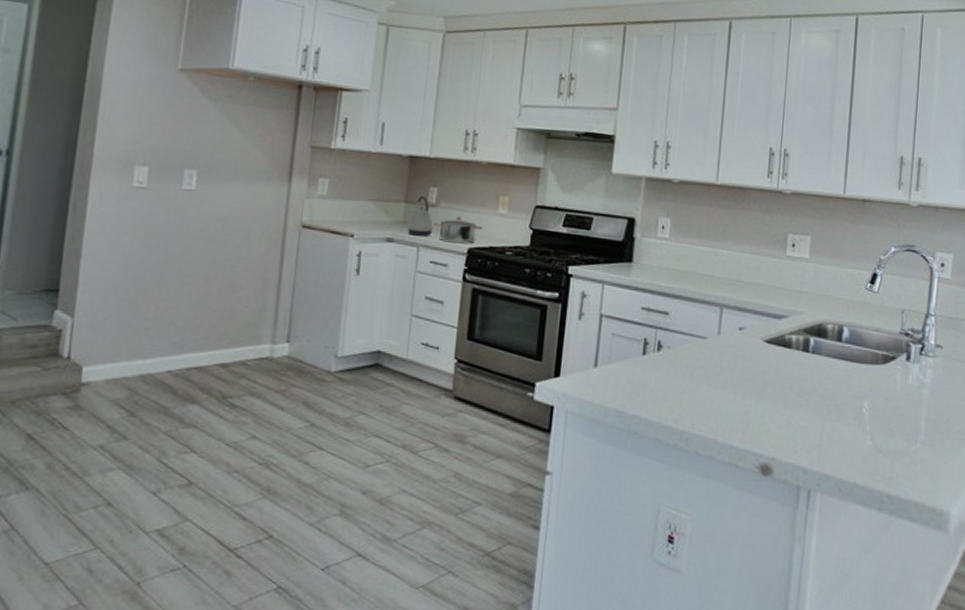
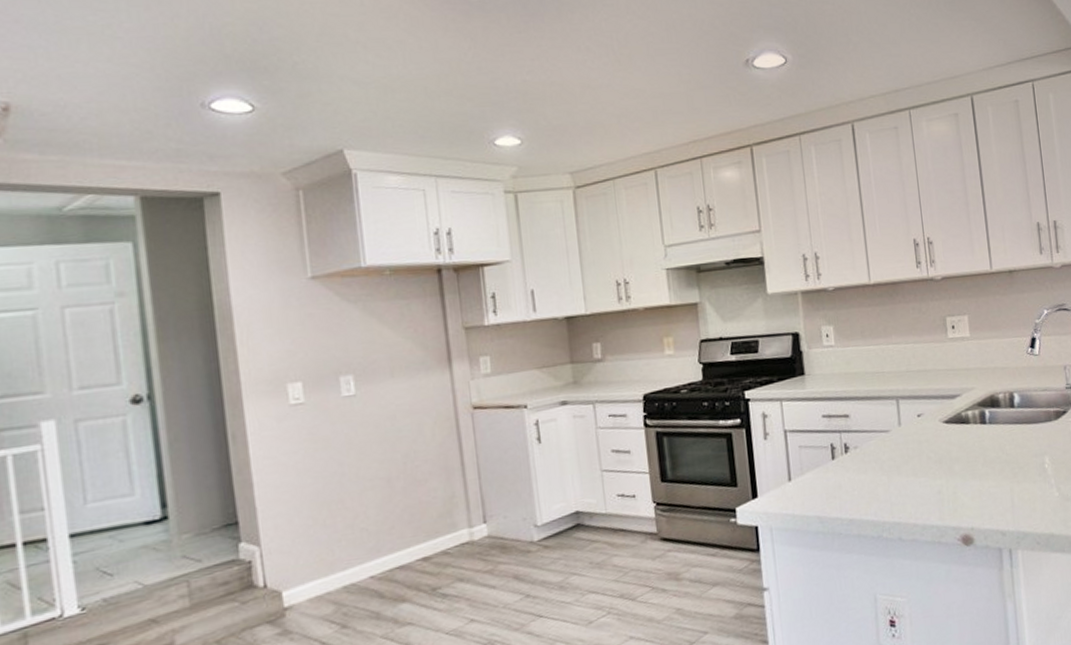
kettle: present [407,195,434,237] -> none [578,353,605,394]
cooking pot: present [434,216,484,244] -> none [604,365,654,394]

